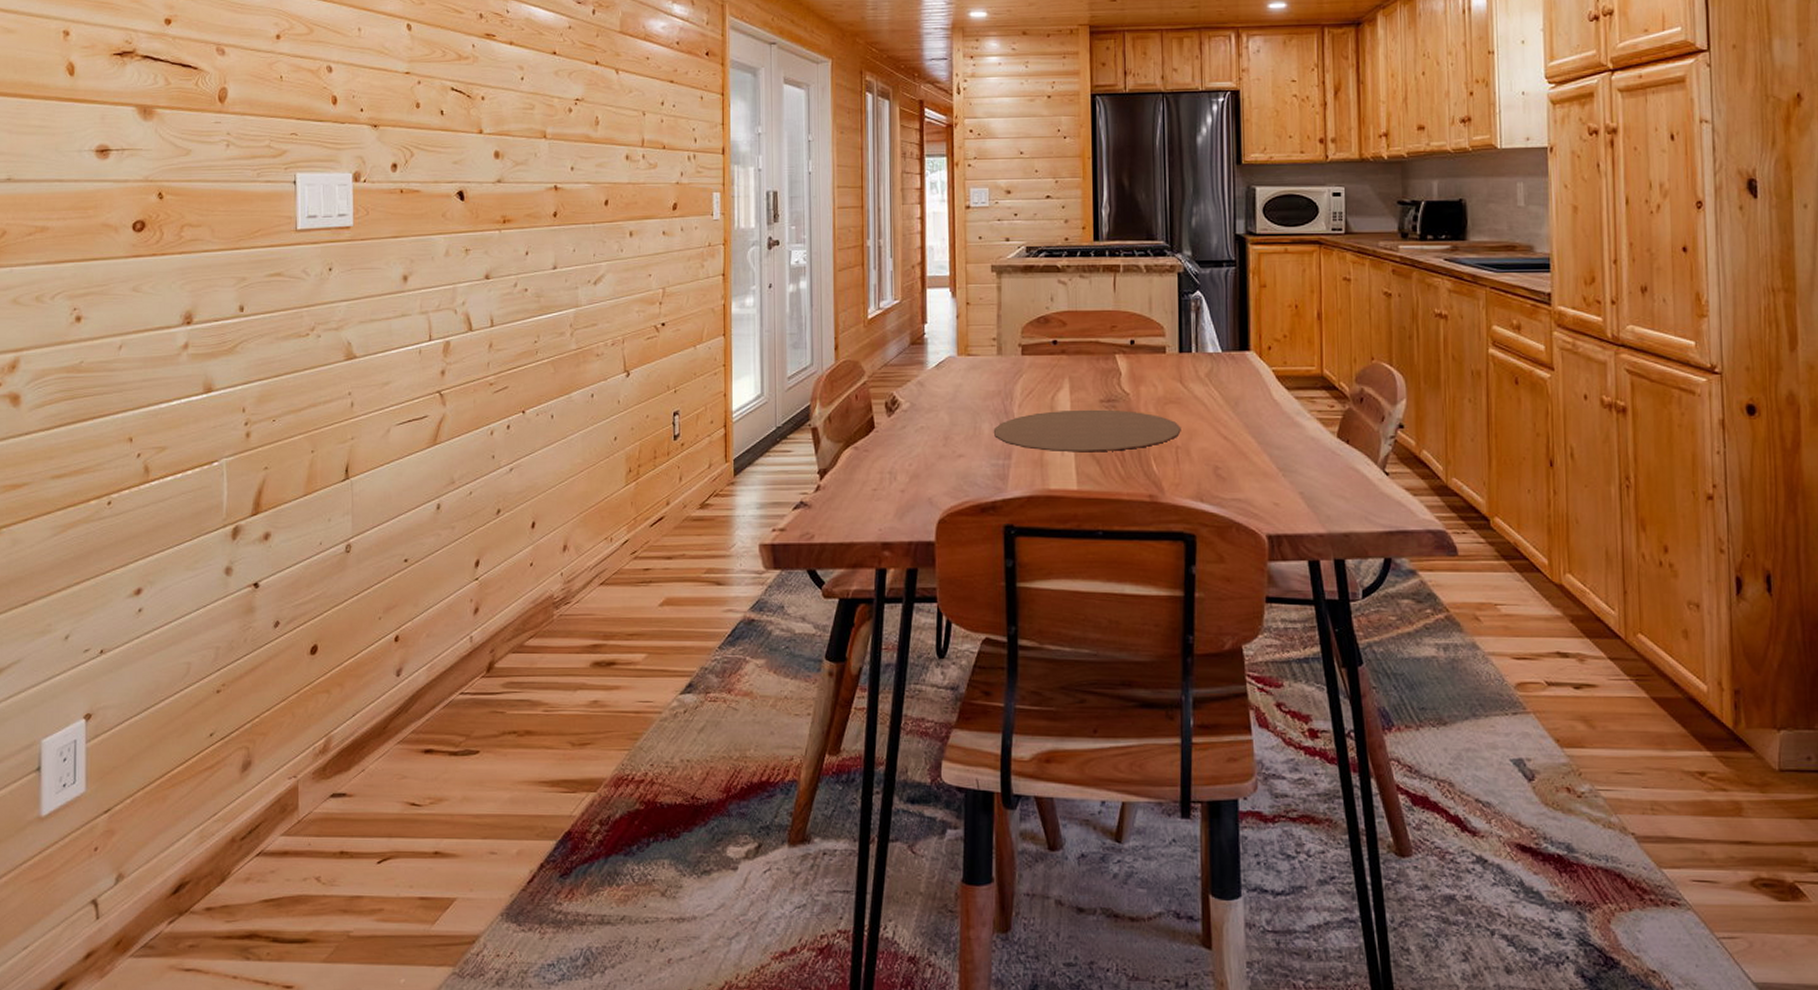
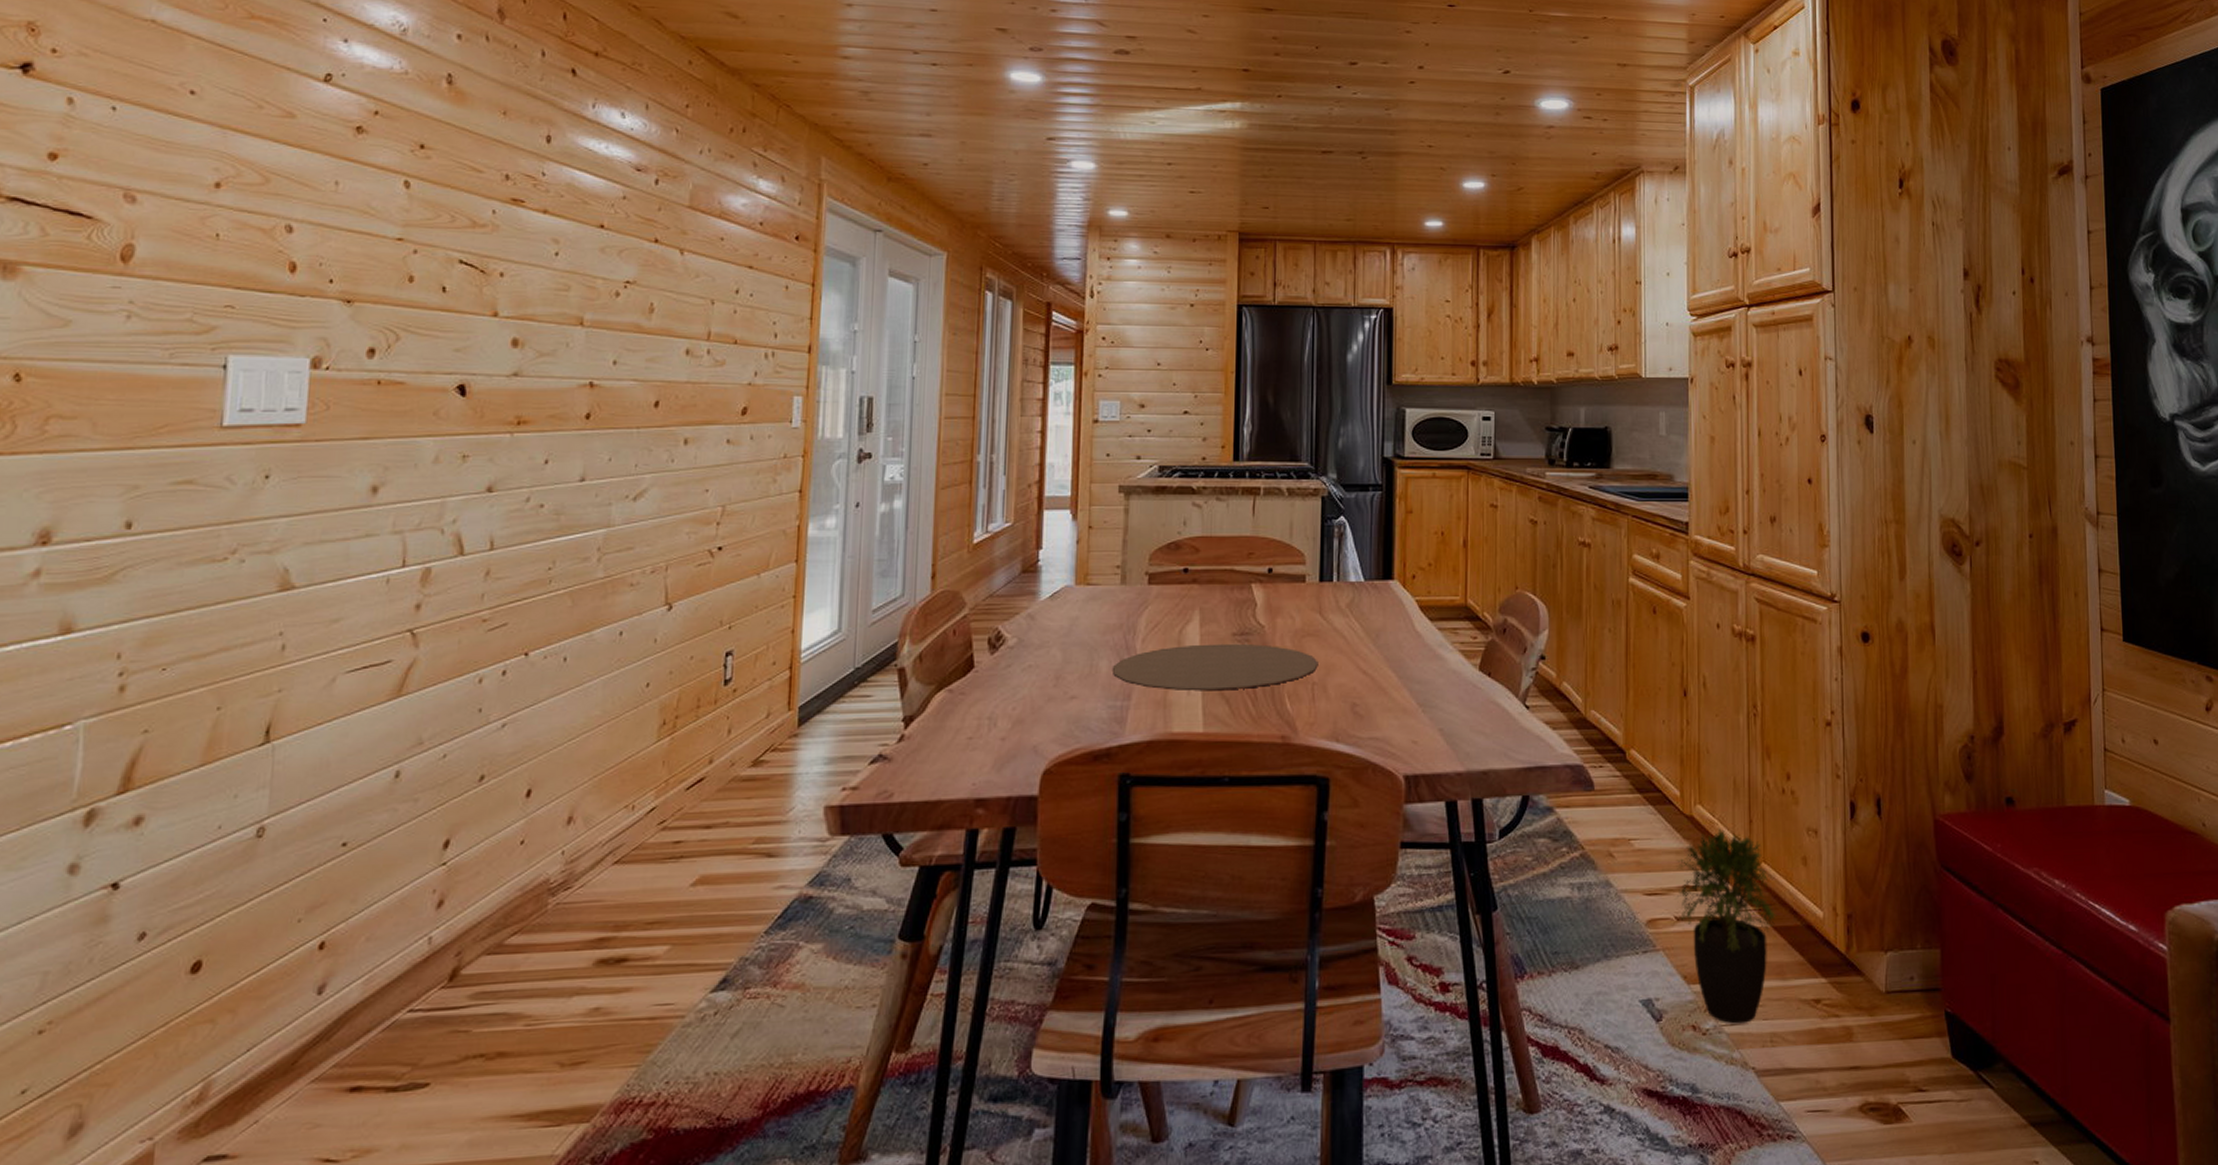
potted plant: none [1546,598,1656,790] -> present [1677,828,1777,1024]

